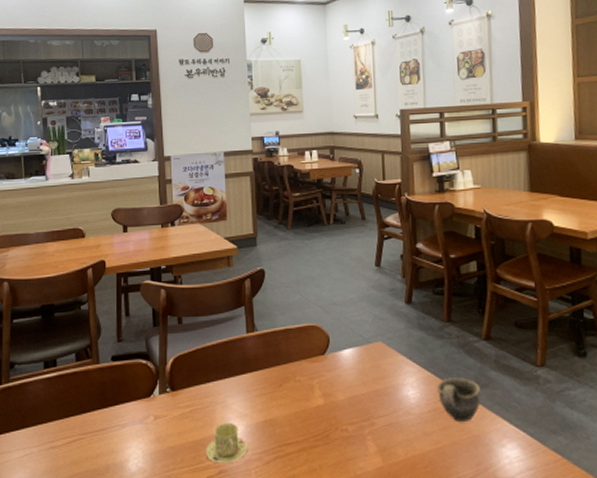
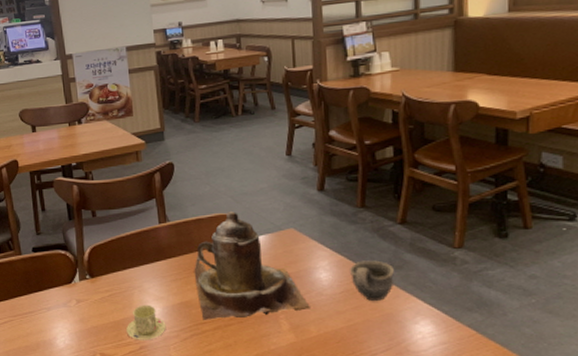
teapot: none [280,321,399,441] -> present [194,210,312,320]

